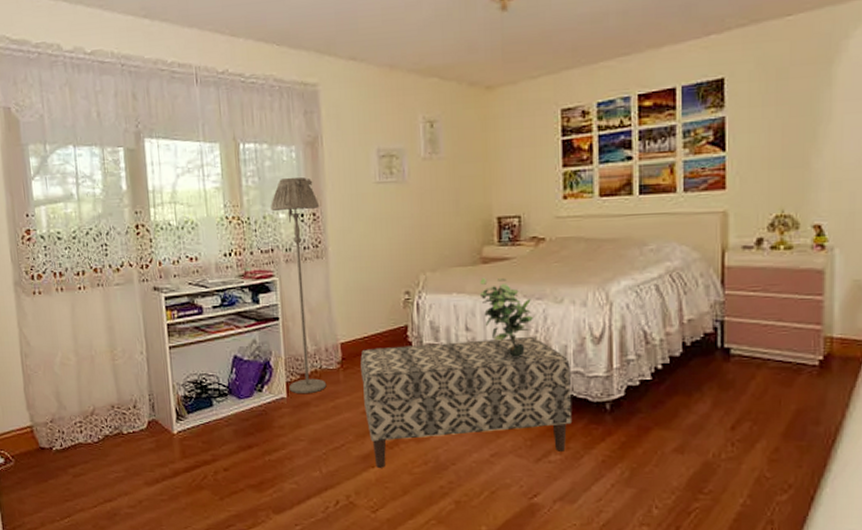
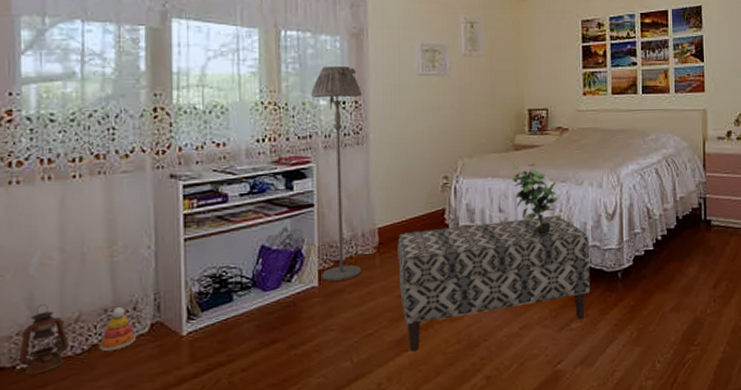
lantern: none [53,398,88,456] -> present [18,304,69,375]
stacking toy: none [110,405,138,443] -> present [99,307,136,352]

